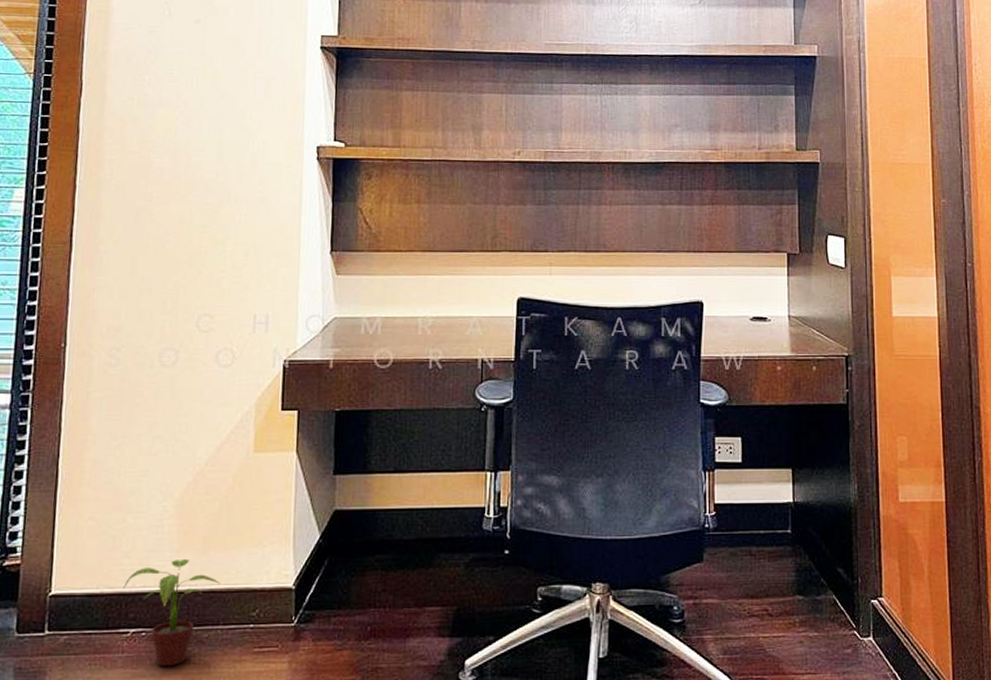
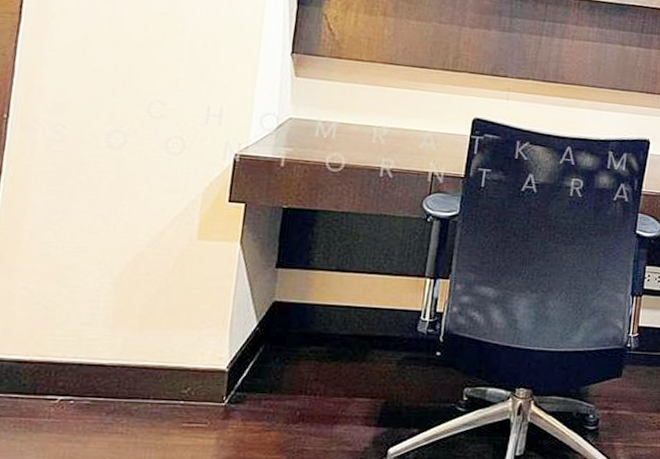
potted plant: present [122,558,222,667] -> none [52,334,155,434]

